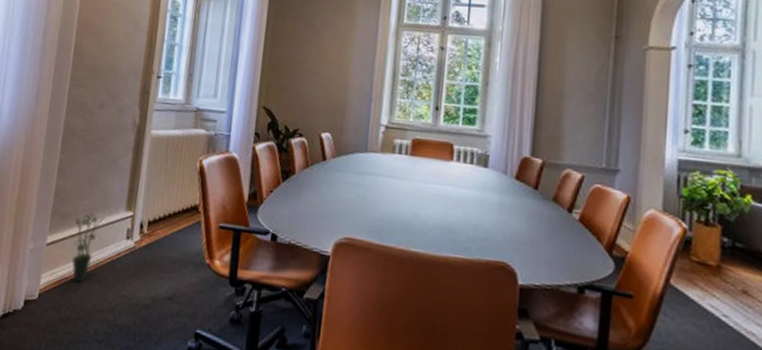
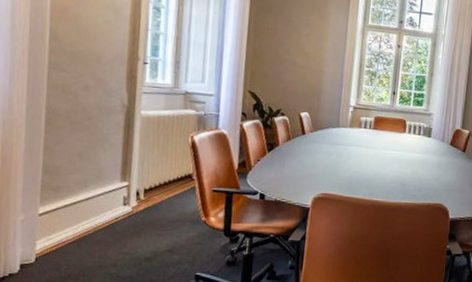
potted plant: present [72,214,105,284] -> none [68,186,100,247]

